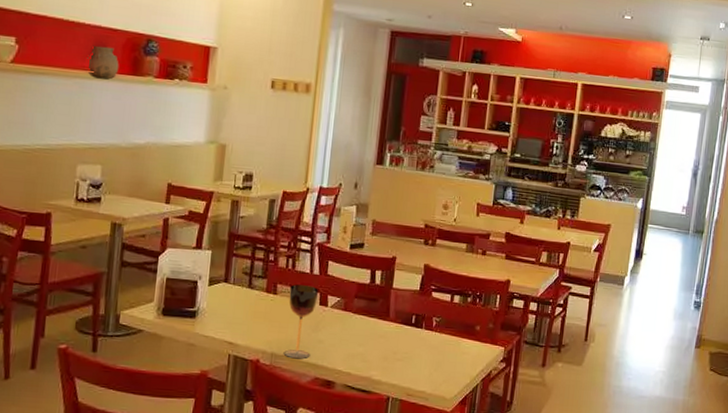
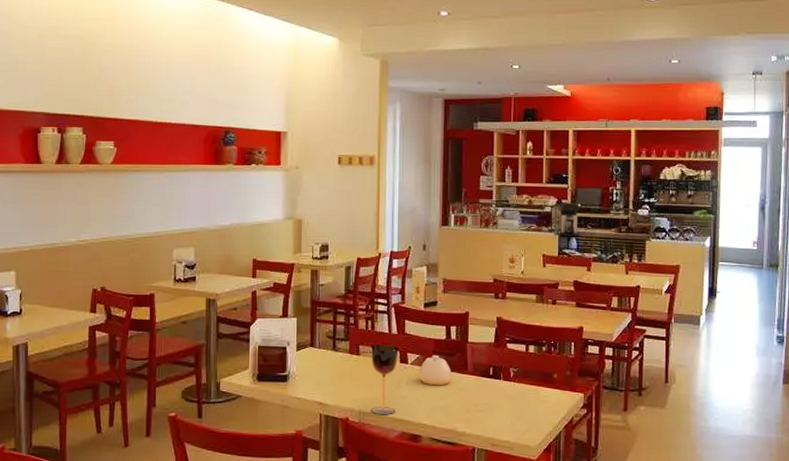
ceramic pot: present [86,45,119,80] -> none [175,141,203,172]
sugar bowl: none [337,298,374,332] -> present [418,354,453,386]
coffee maker: none [496,151,519,188] -> present [559,202,580,237]

